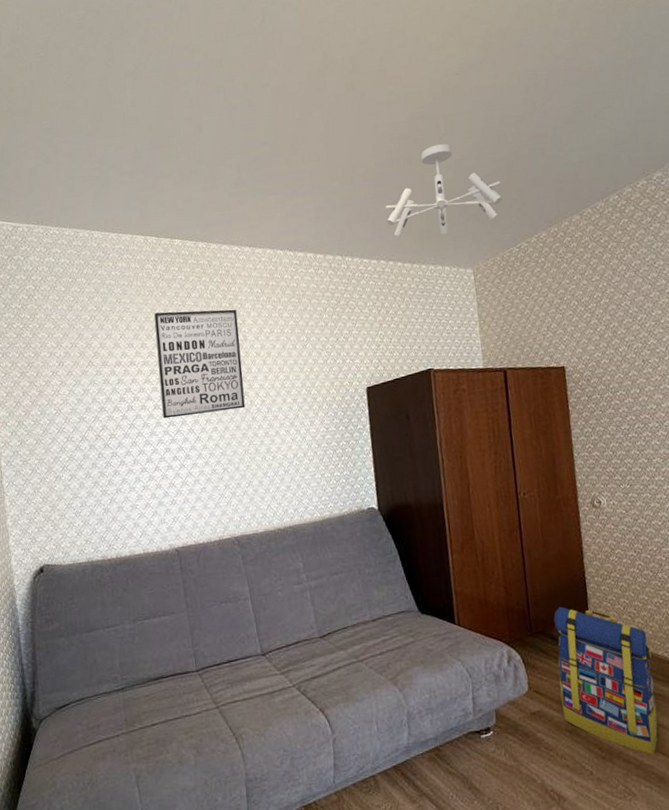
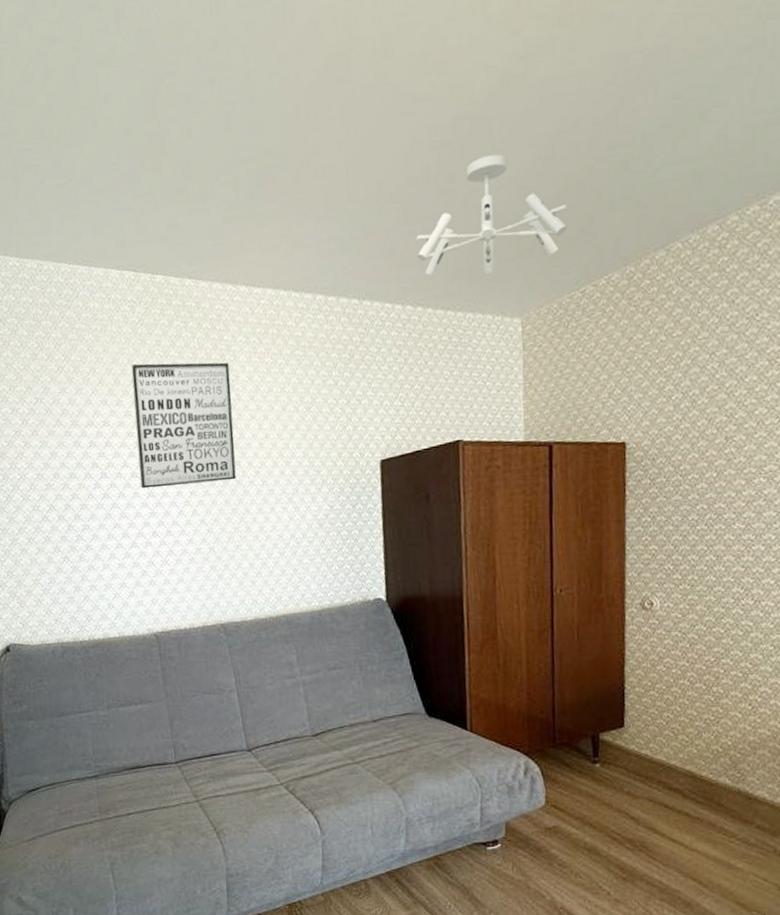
backpack: present [554,606,660,754] -> none [581,717,693,879]

